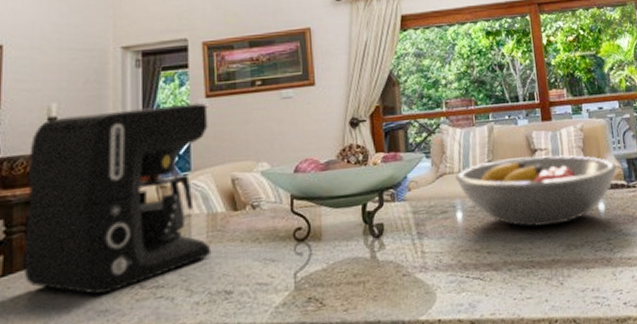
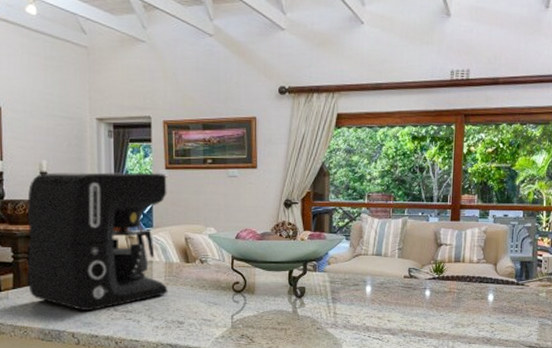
fruit bowl: present [455,155,618,227] -> none [369,249,512,307]

